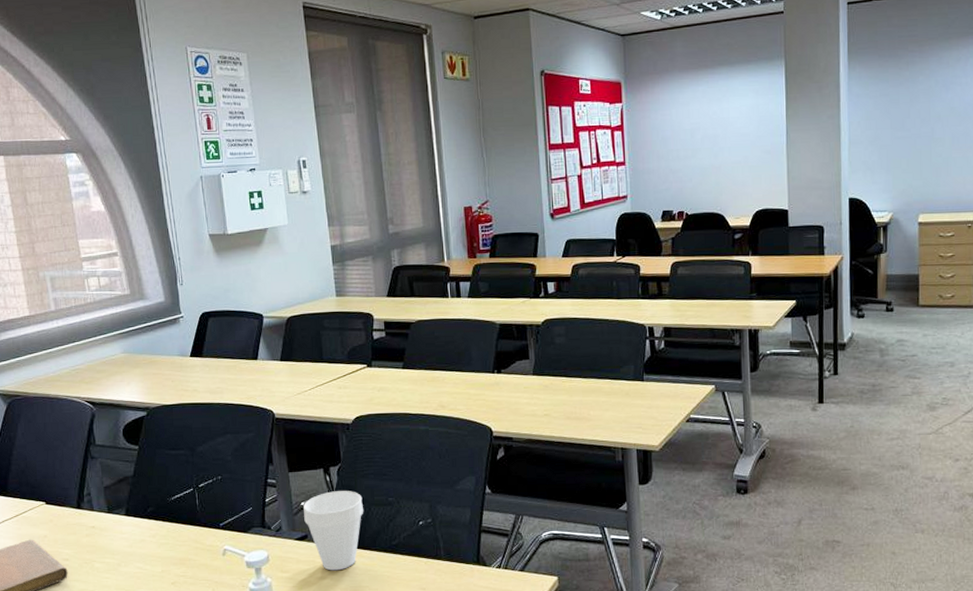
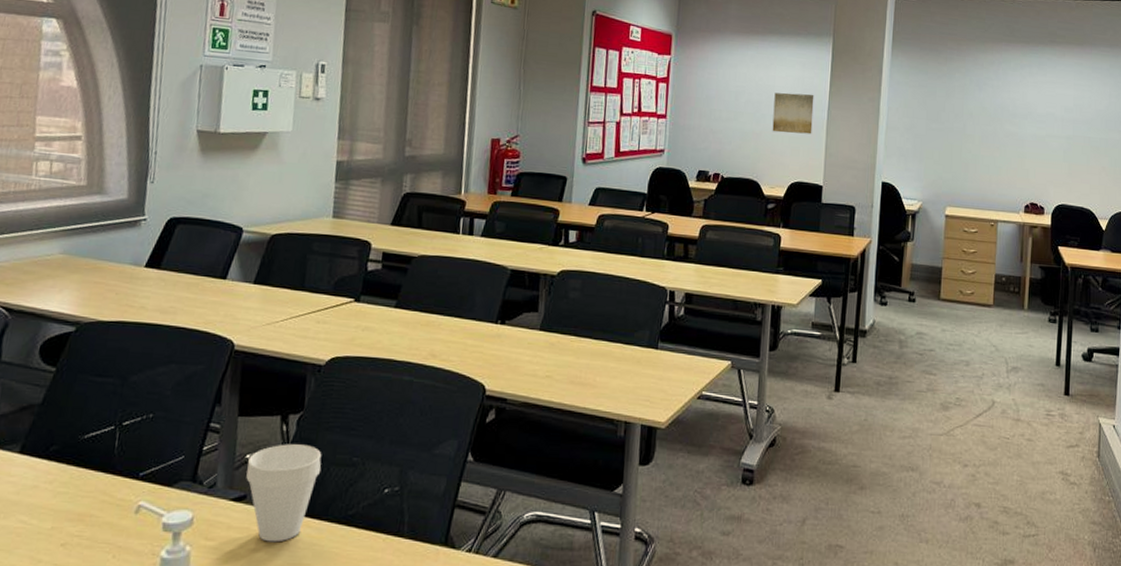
wall art: none [730,120,772,164] -> present [772,93,814,134]

